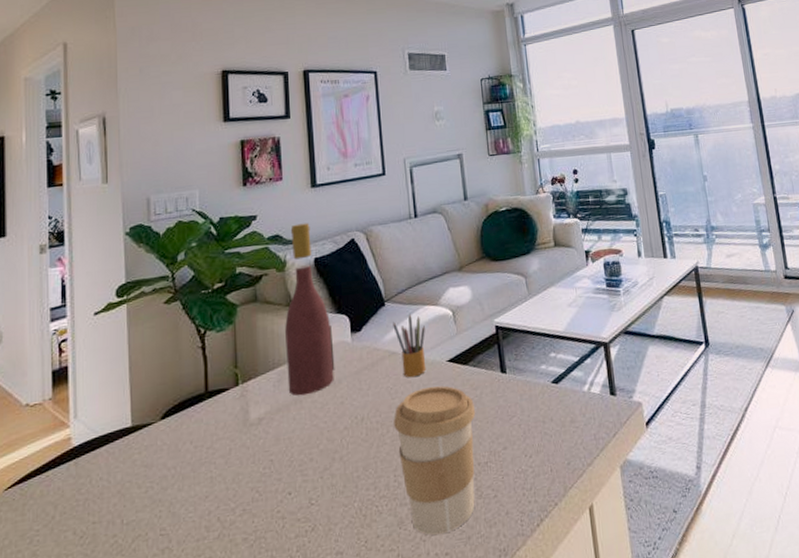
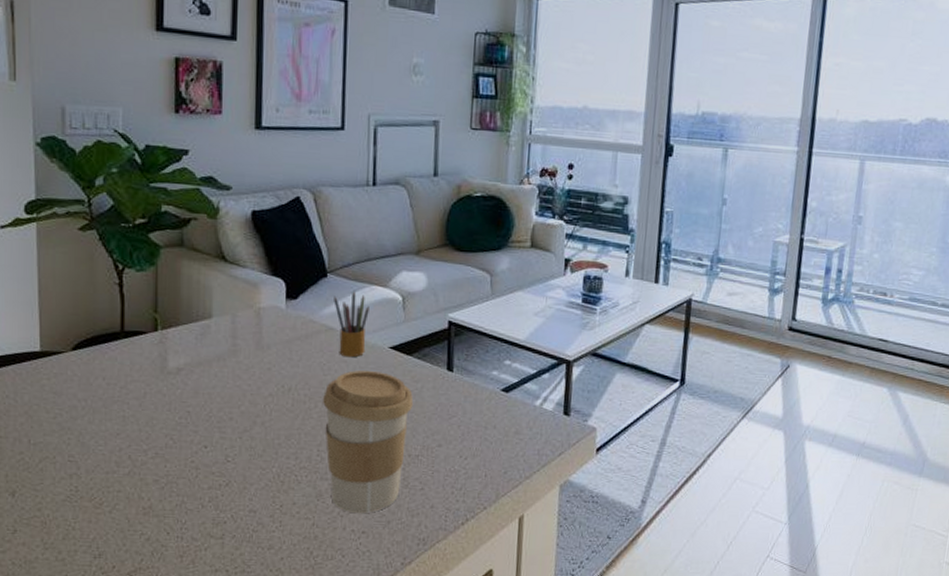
wine bottle: present [284,223,335,397] -> none [211,168,265,354]

